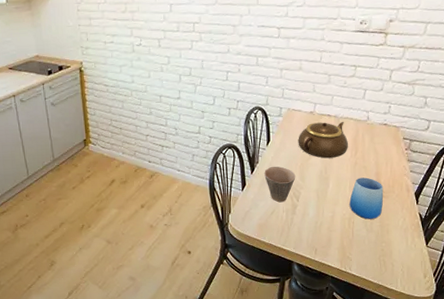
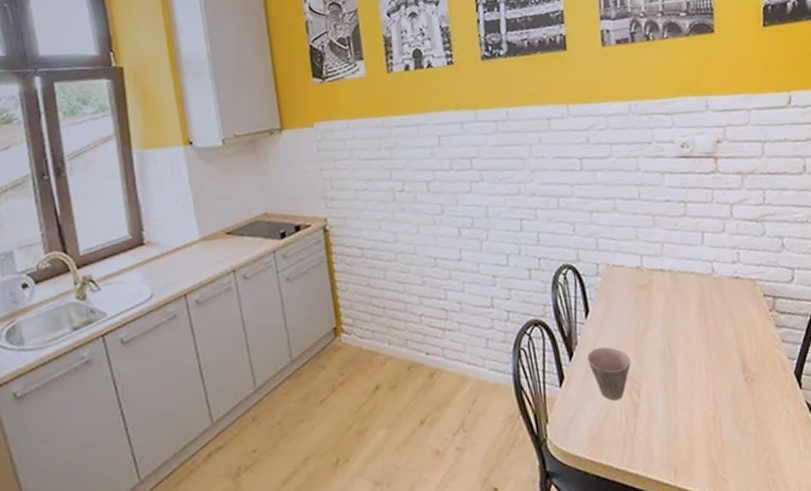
teapot: present [298,121,348,159] -> none [625,276,695,331]
cup: present [349,177,384,220] -> none [709,354,756,417]

